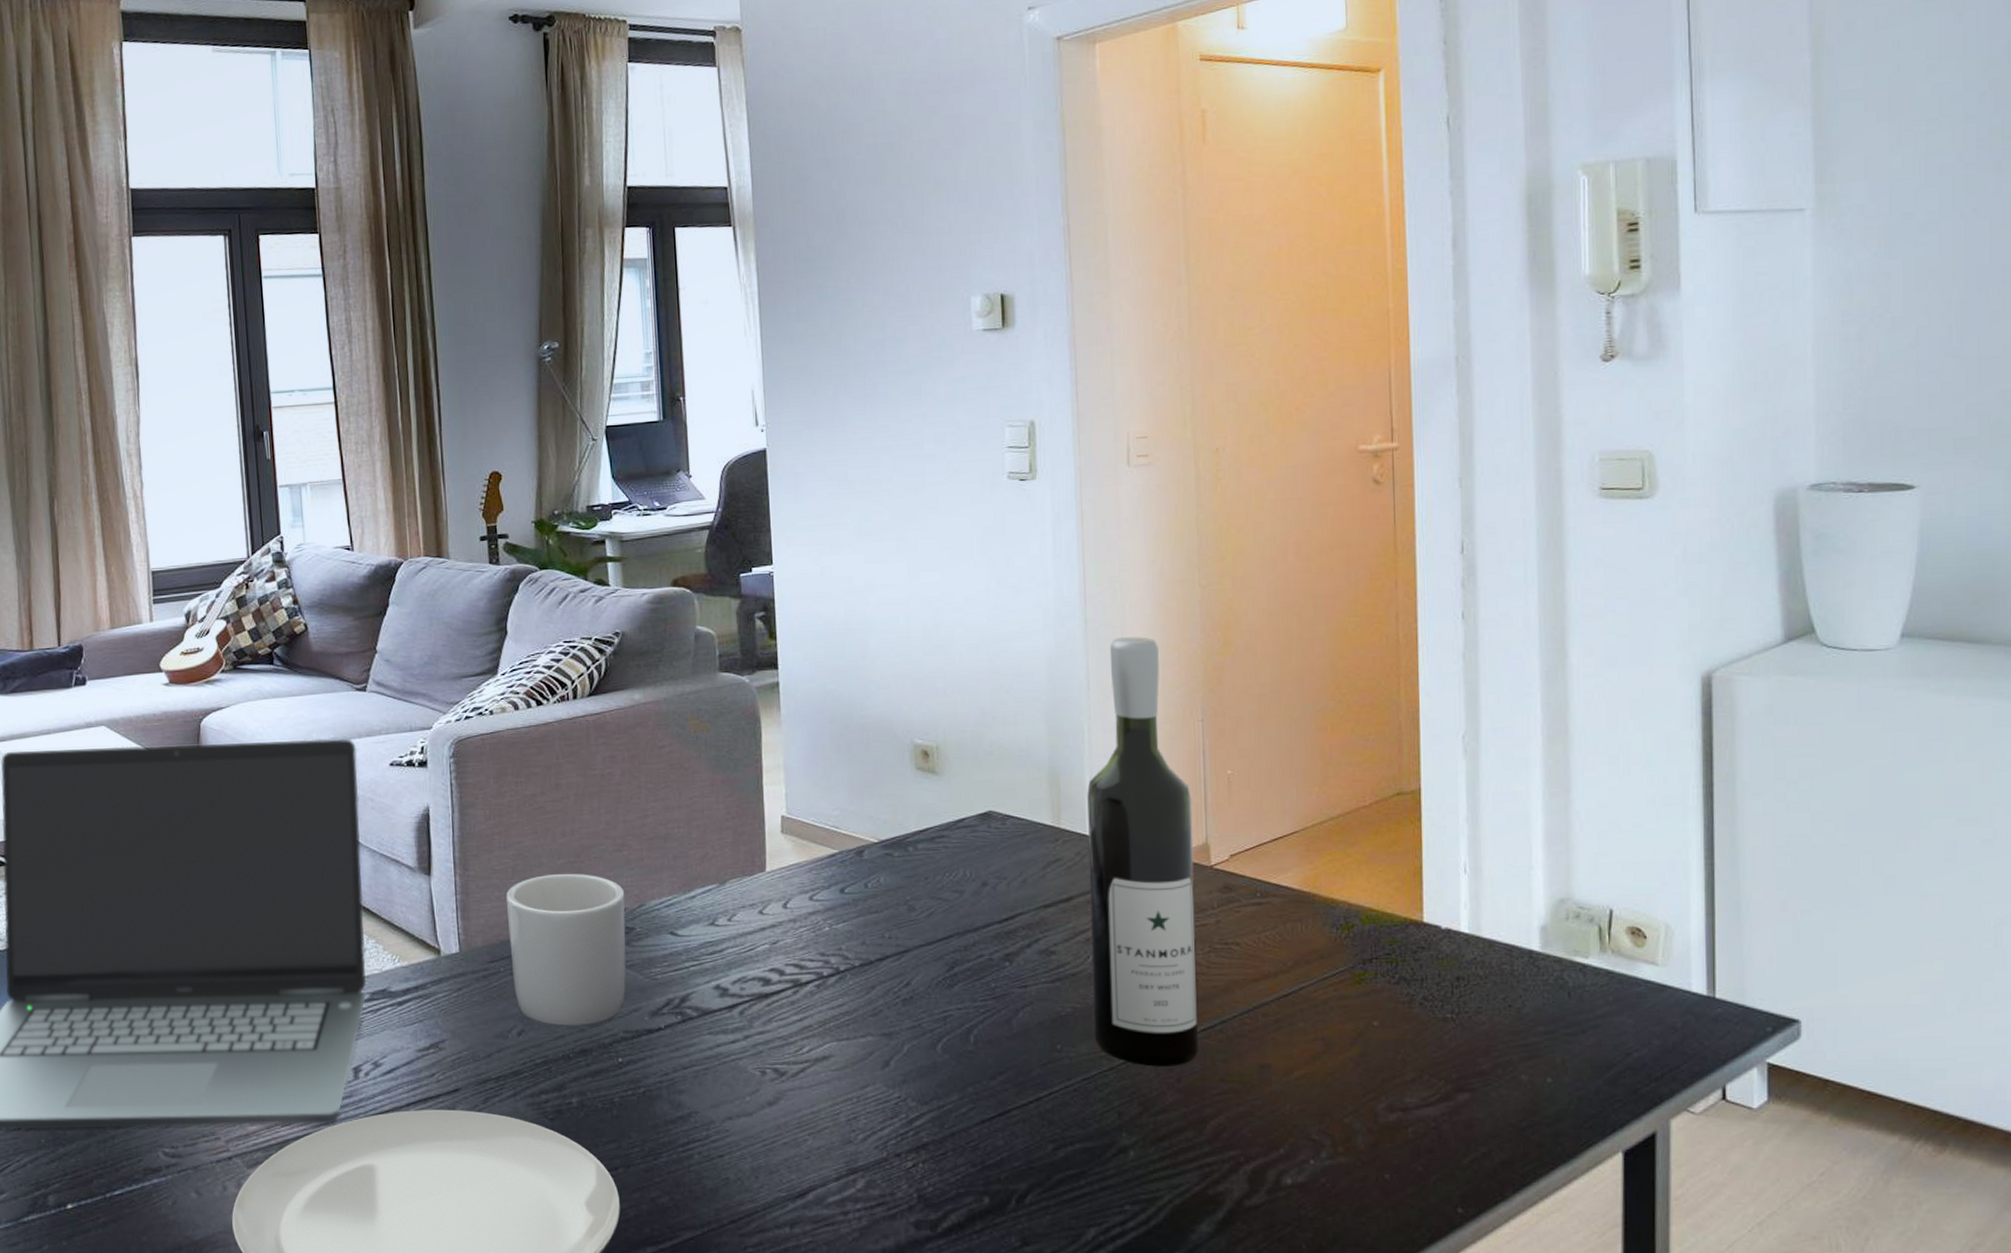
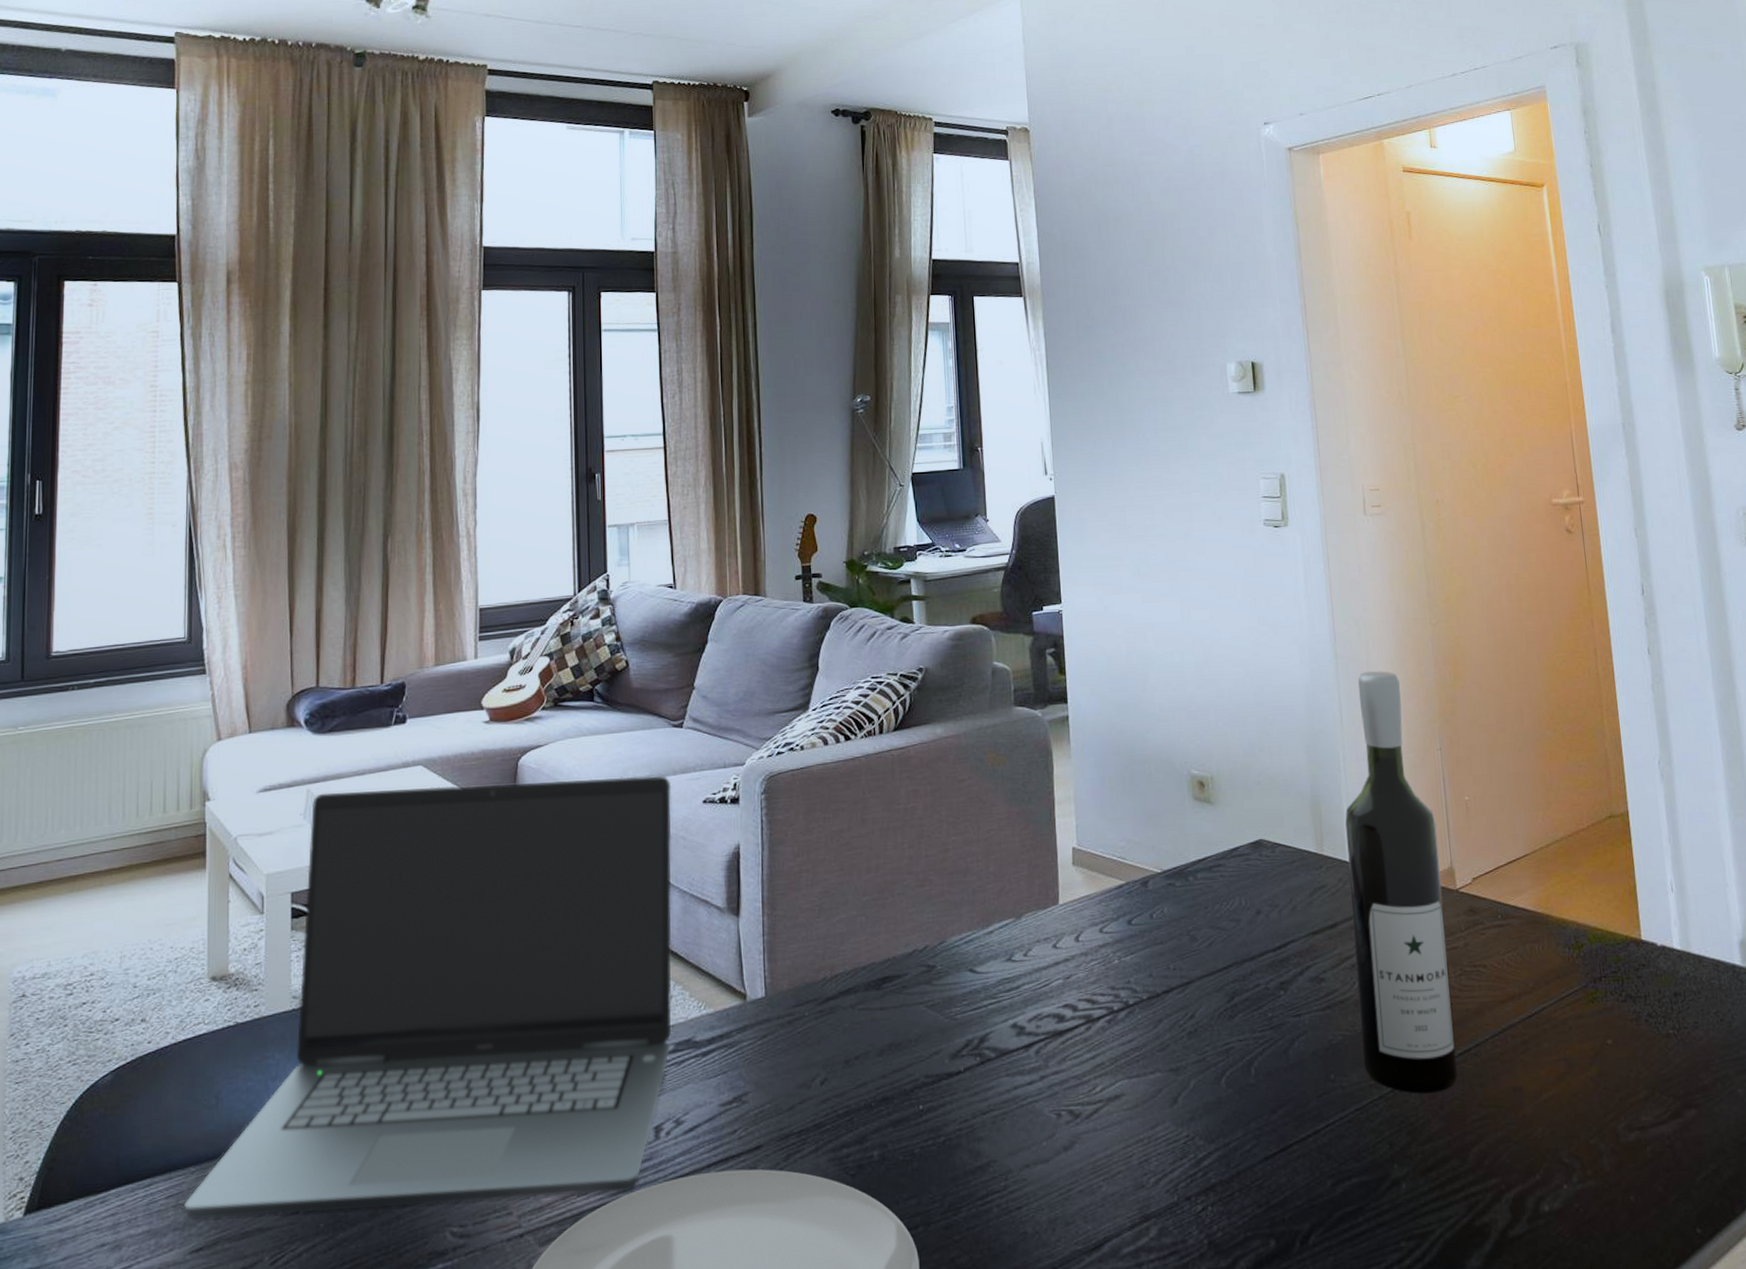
mug: present [505,873,627,1028] -> none [812,910,928,1075]

